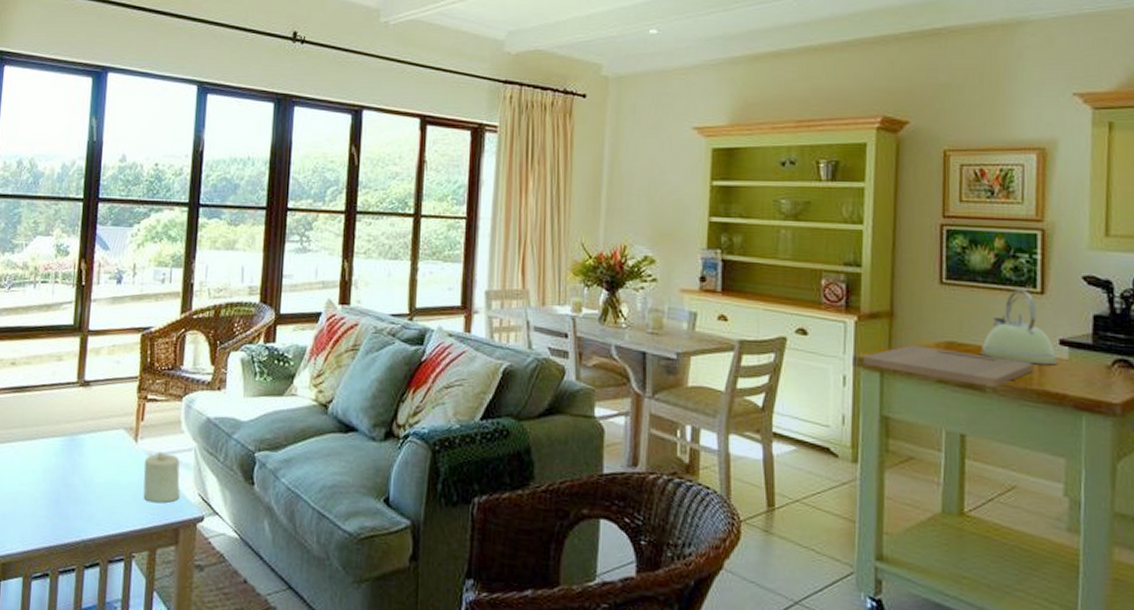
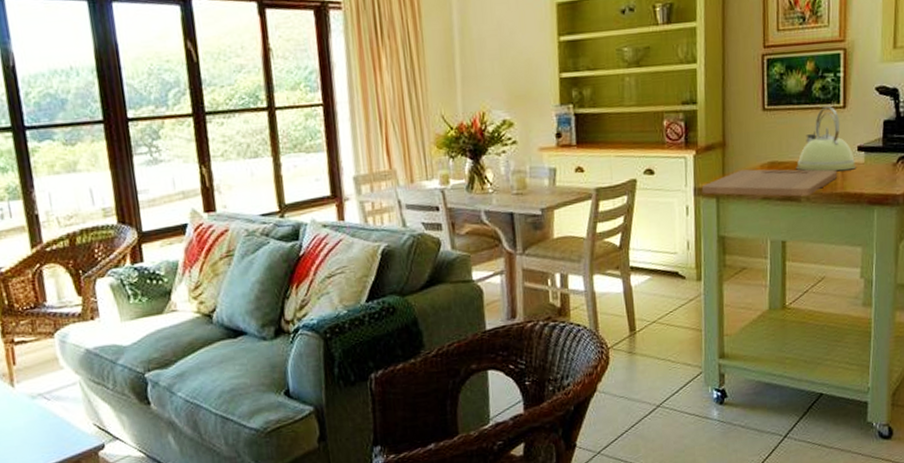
candle: present [143,451,180,503] -> none [26,391,75,442]

